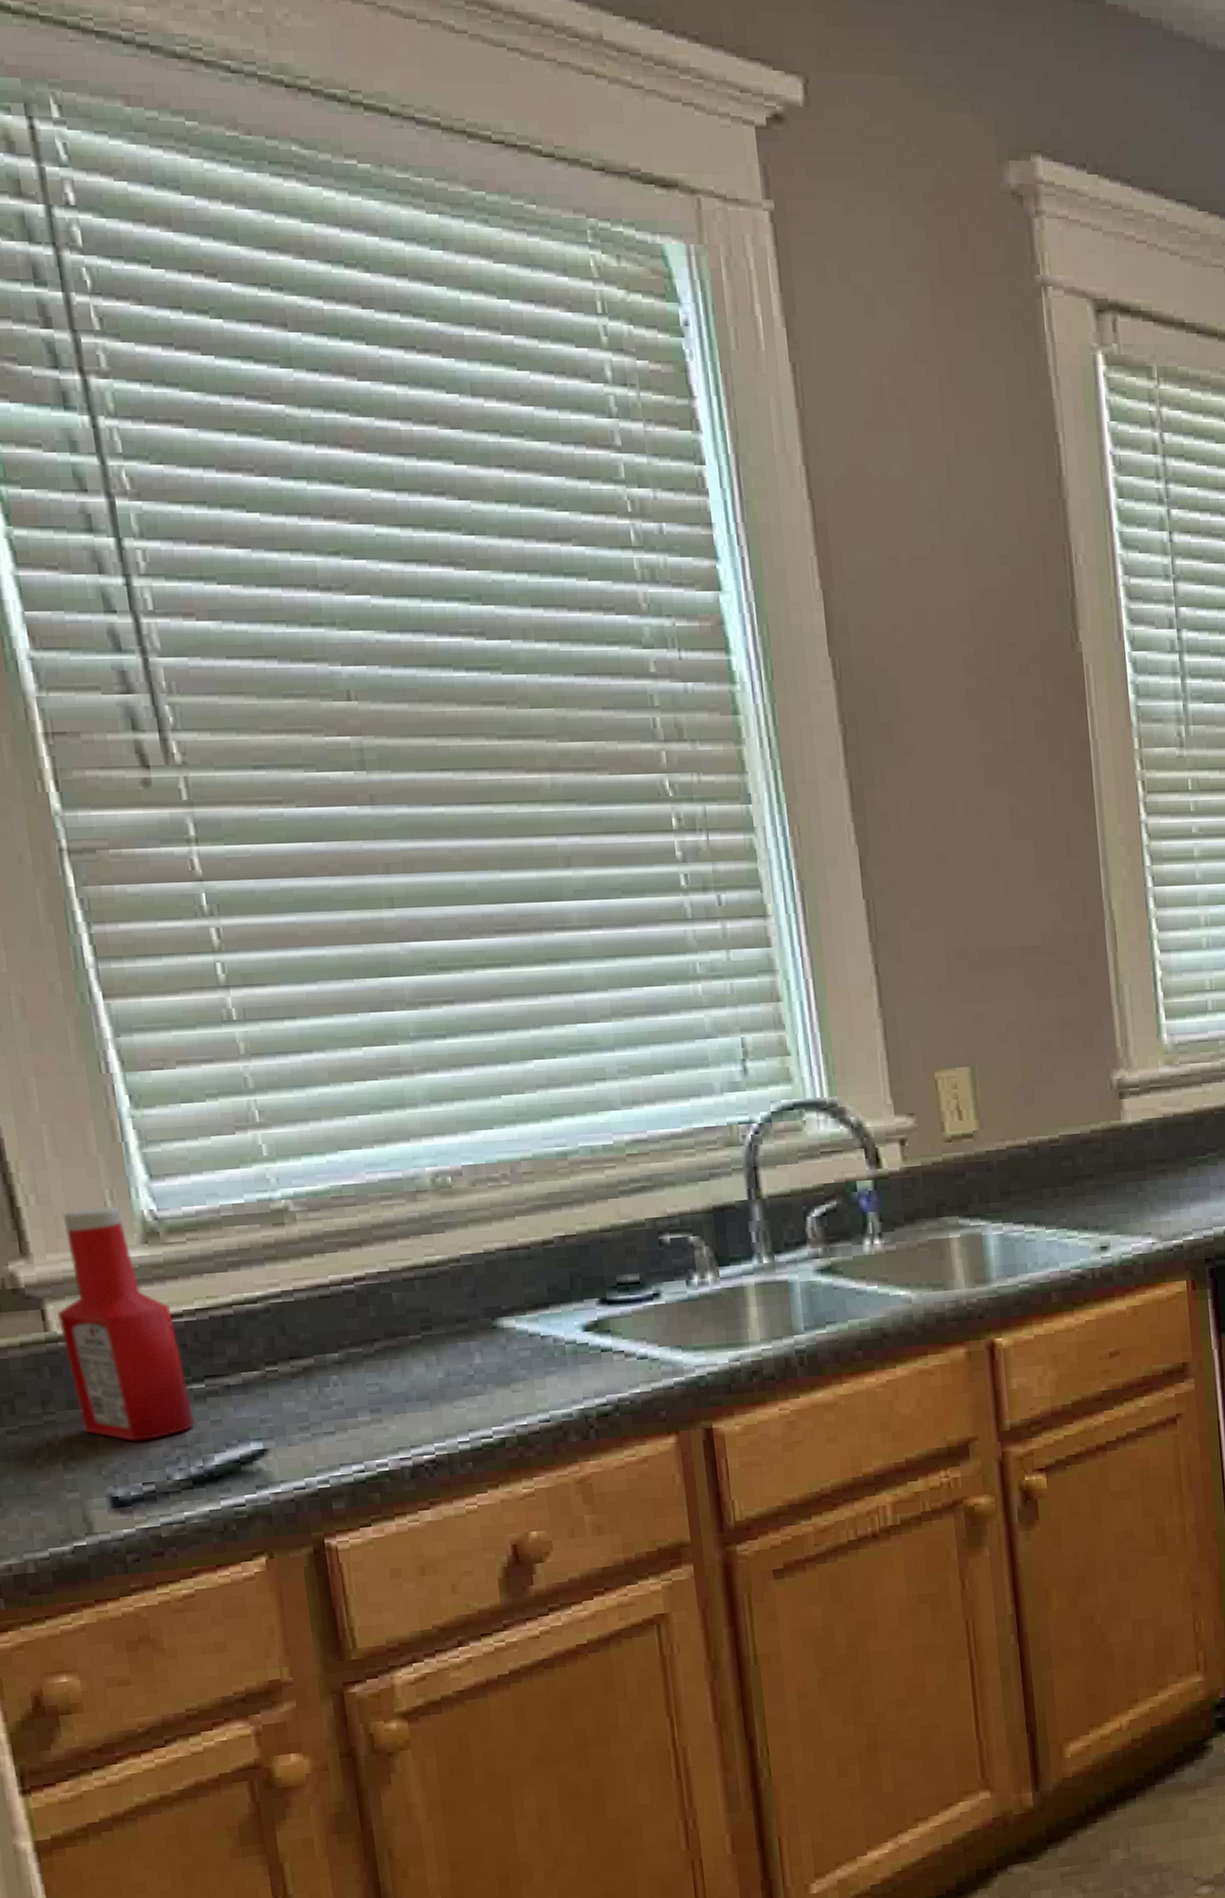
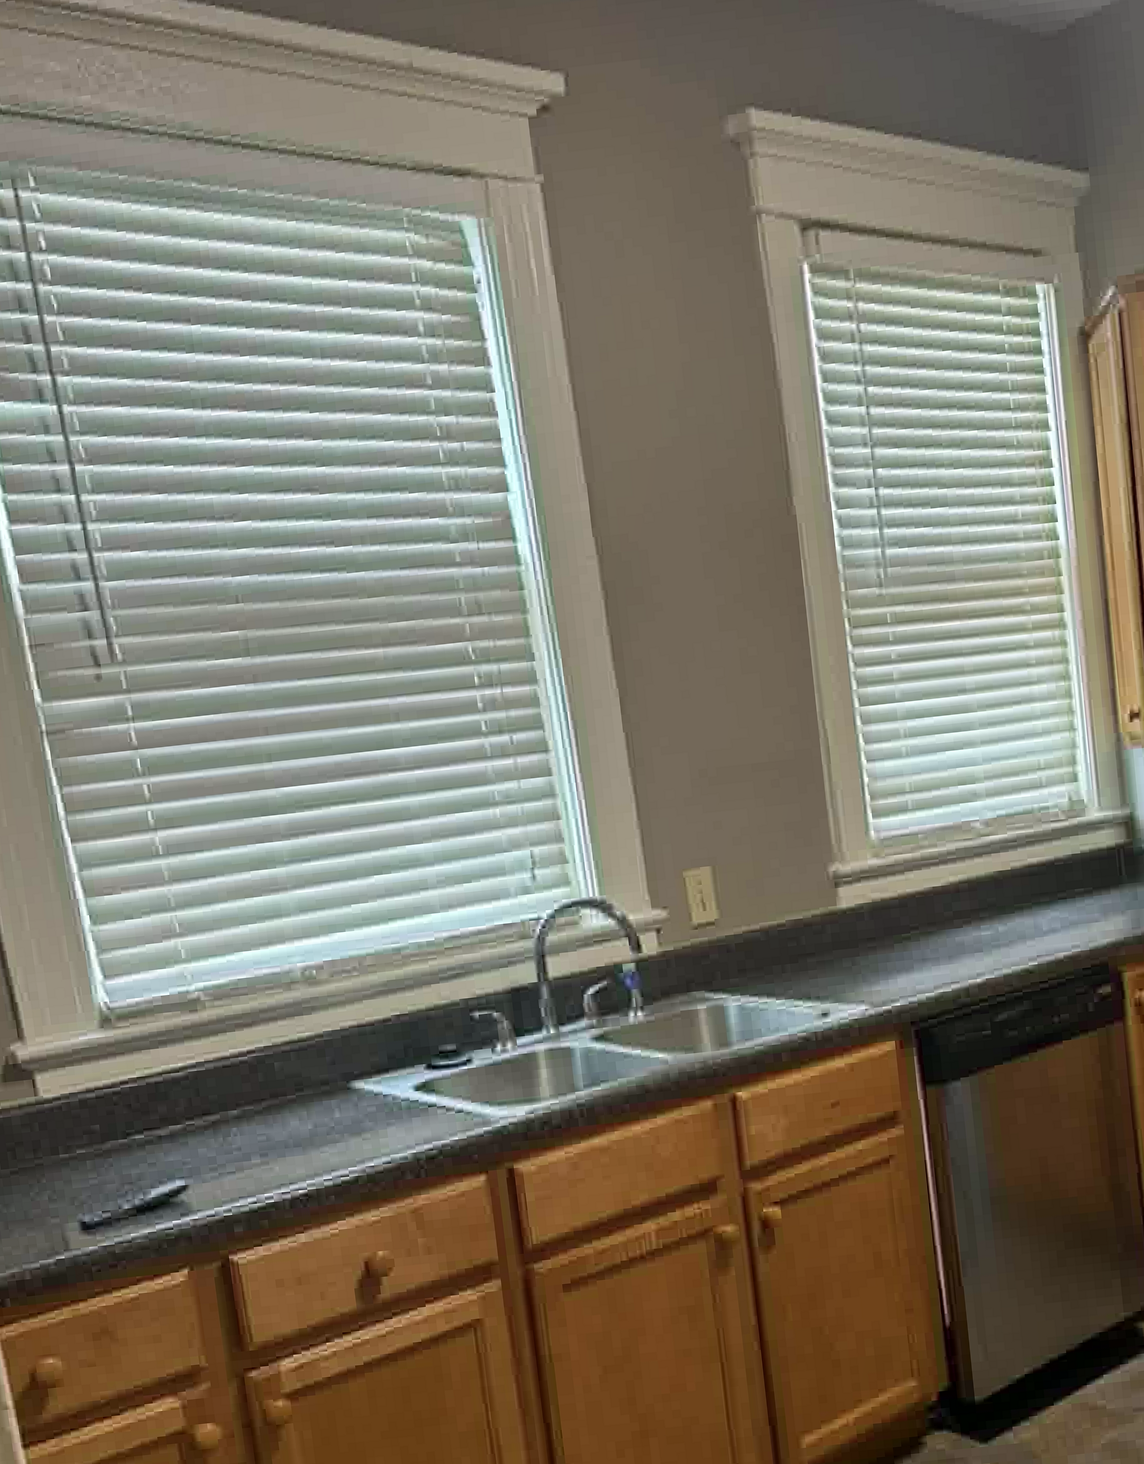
ketchup bottle: present [58,1206,195,1443] -> none [43,1000,137,1180]

